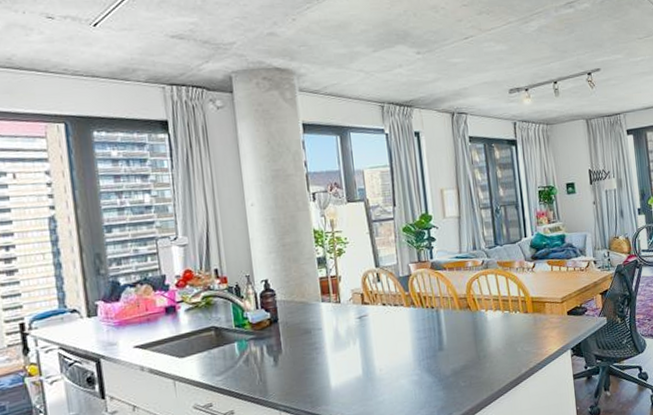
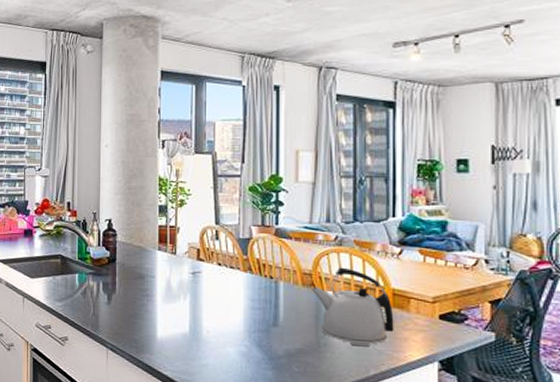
kettle: none [467,286,536,352] -> present [311,267,394,347]

